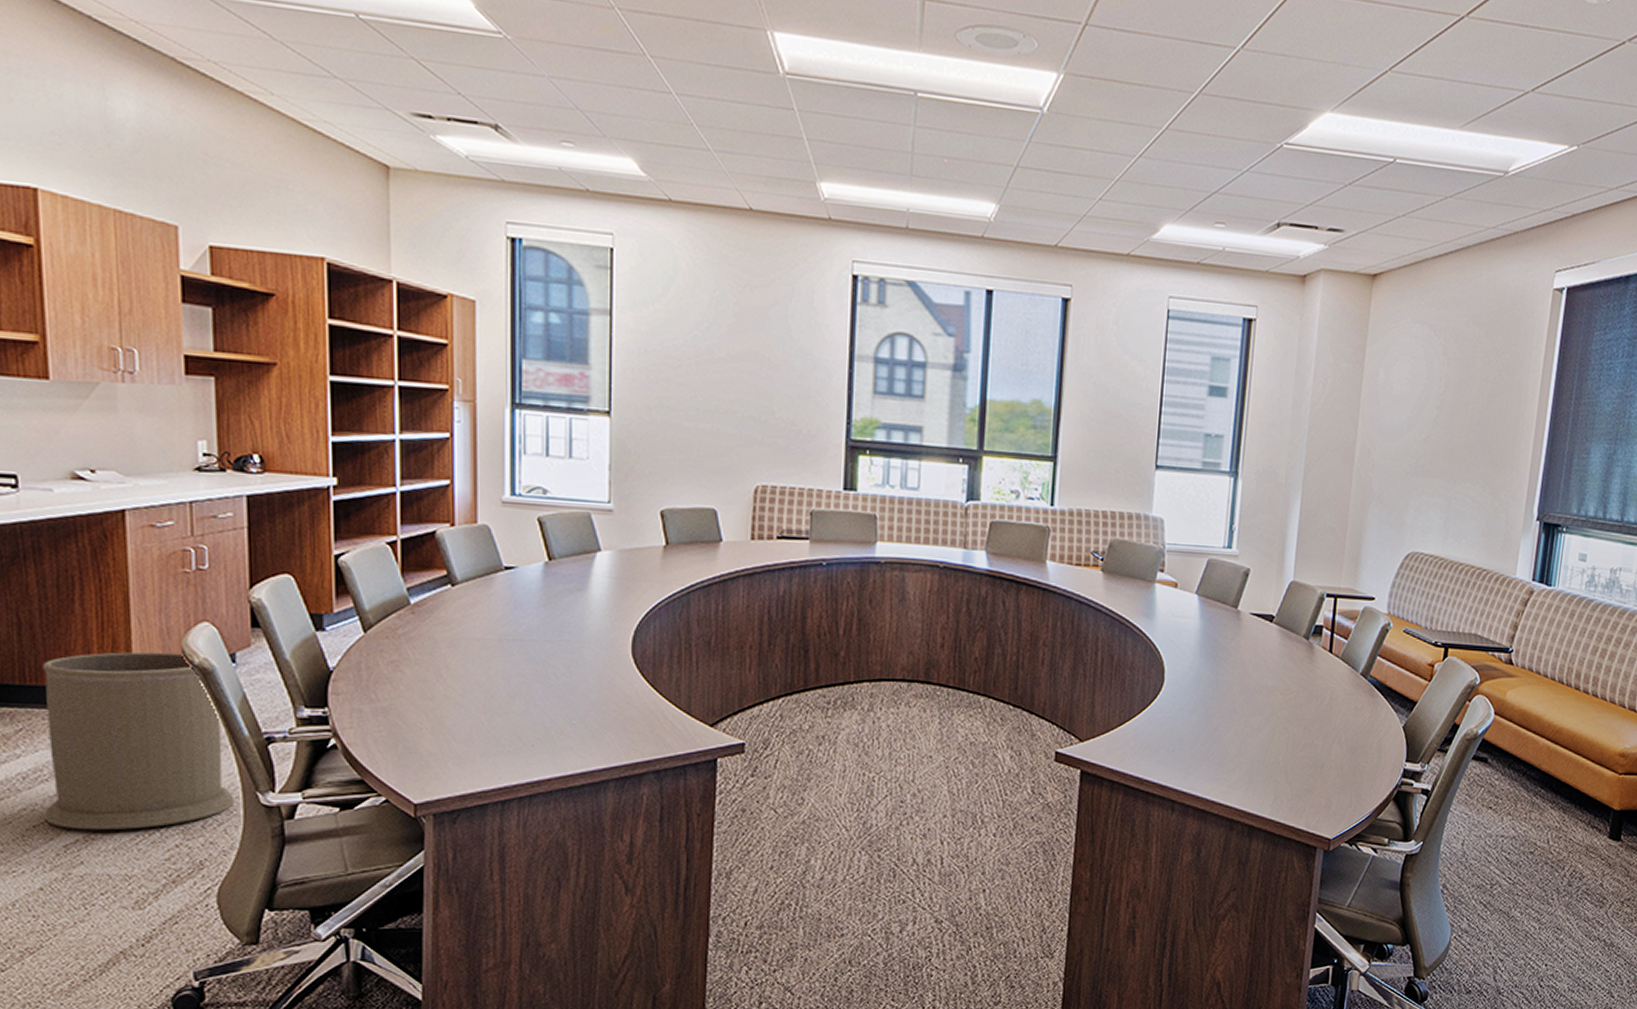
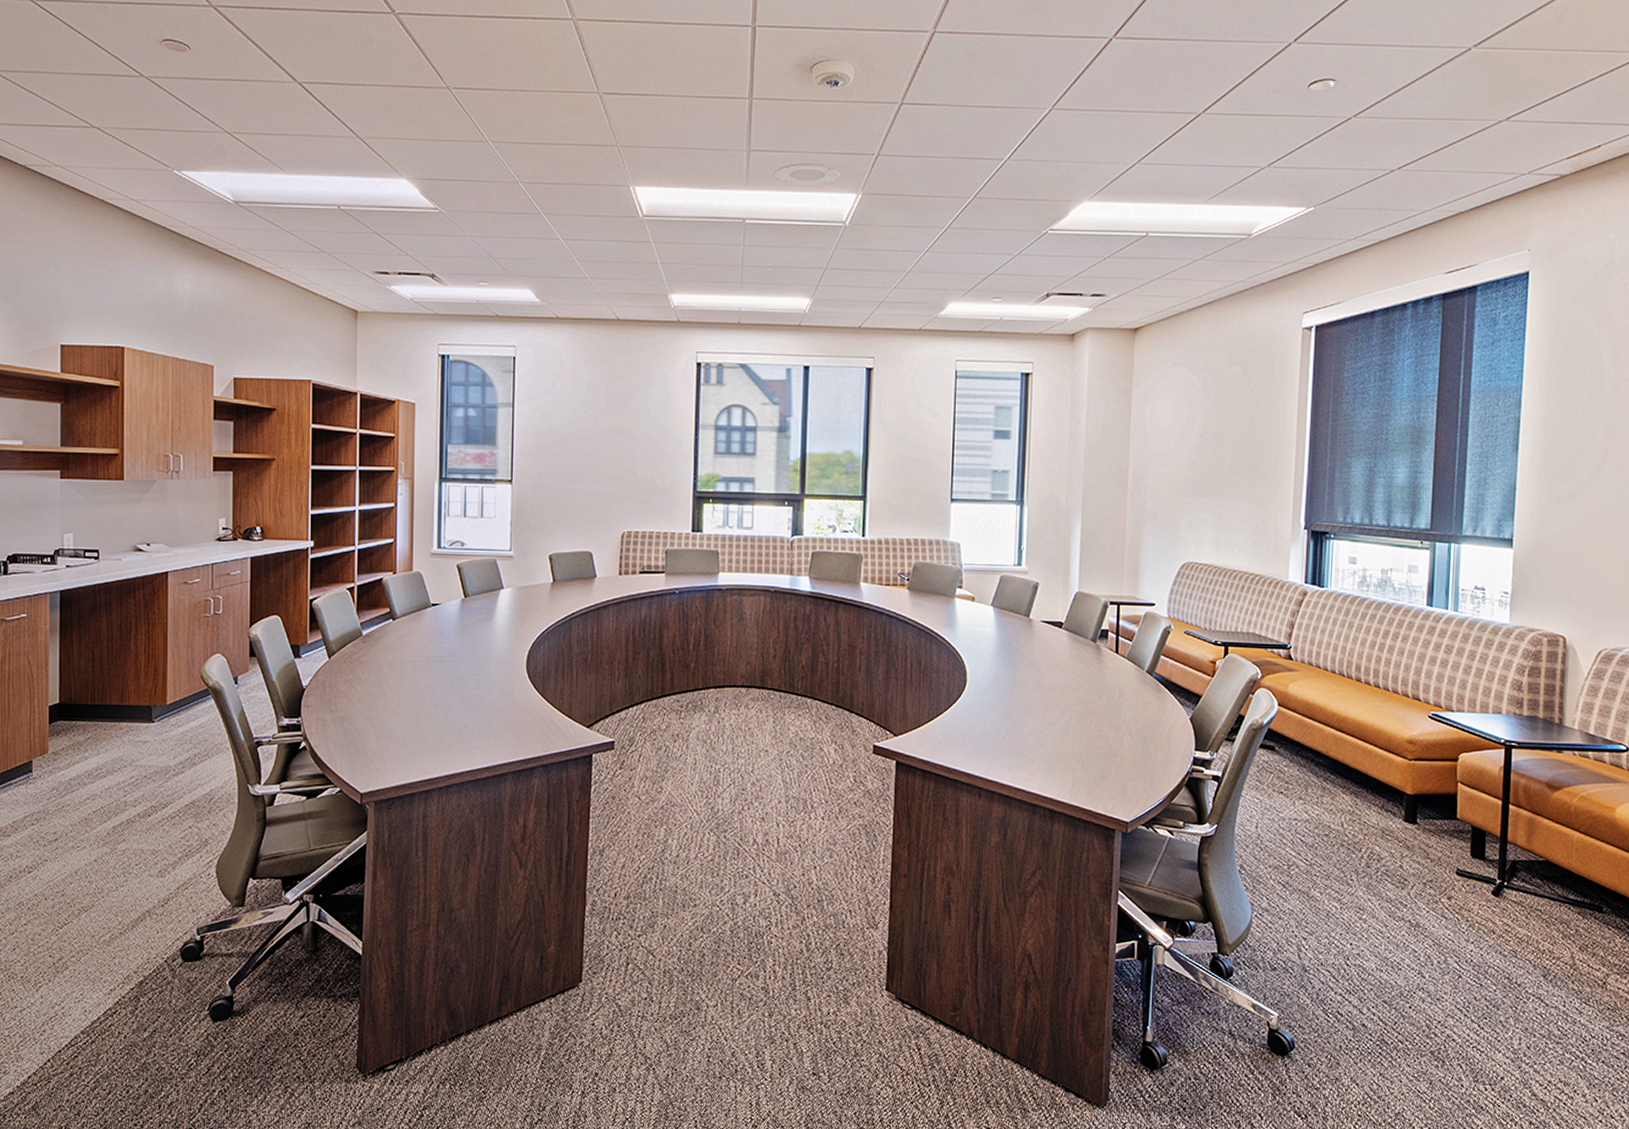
trash can: present [42,651,235,831] -> none [102,677,232,815]

